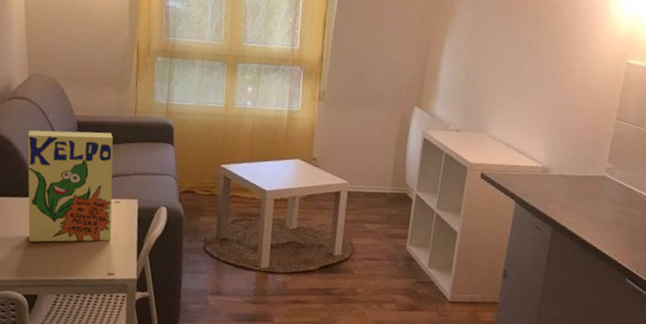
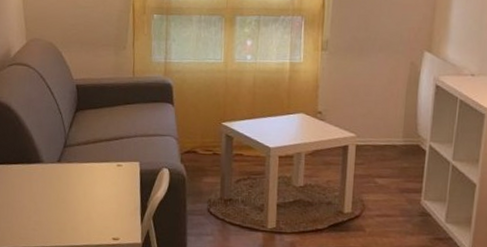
cereal box: present [27,130,114,242] -> none [28,94,115,209]

